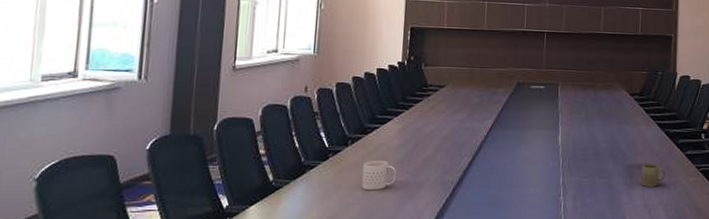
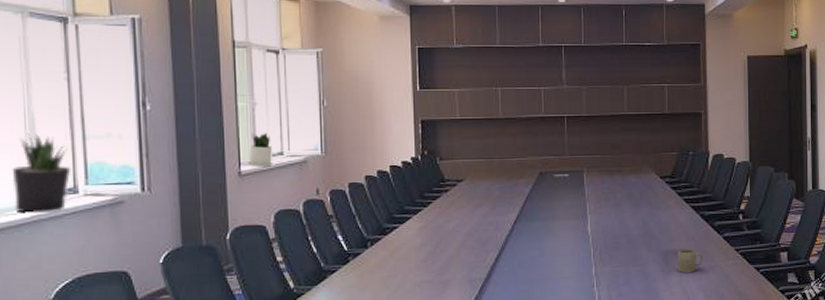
planter: none [14,17,74,94] -> present [11,133,71,213]
planter: none [243,30,268,63] -> present [248,132,274,167]
mug: present [361,161,397,191] -> none [385,261,422,293]

